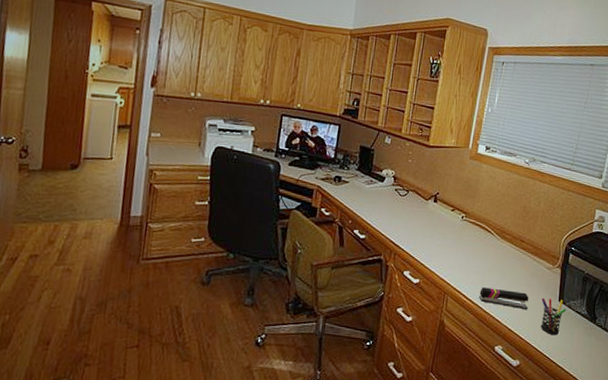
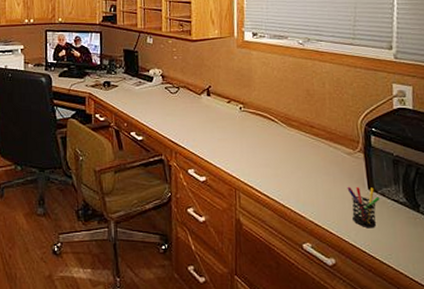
stapler: present [479,287,529,310] -> none [274,180,333,202]

